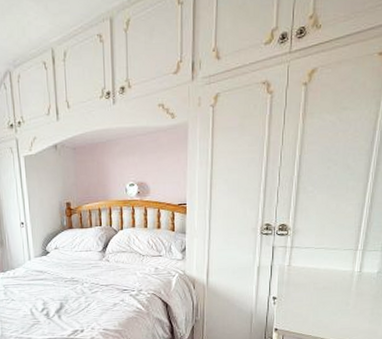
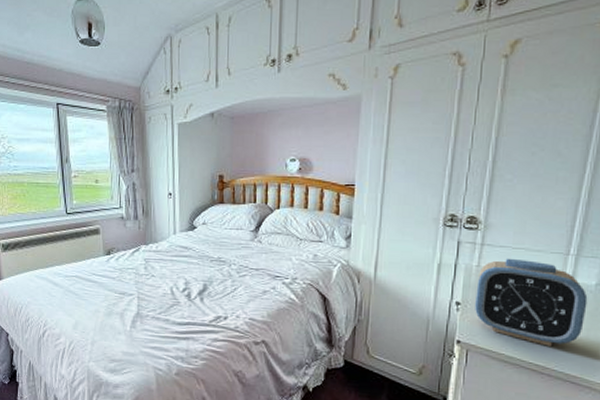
alarm clock: none [288,257,372,326] -> present [475,258,588,346]

